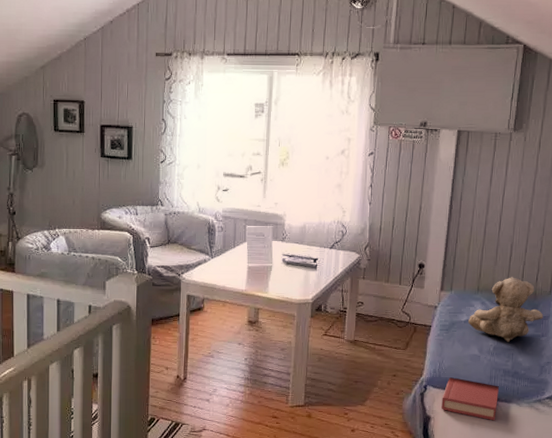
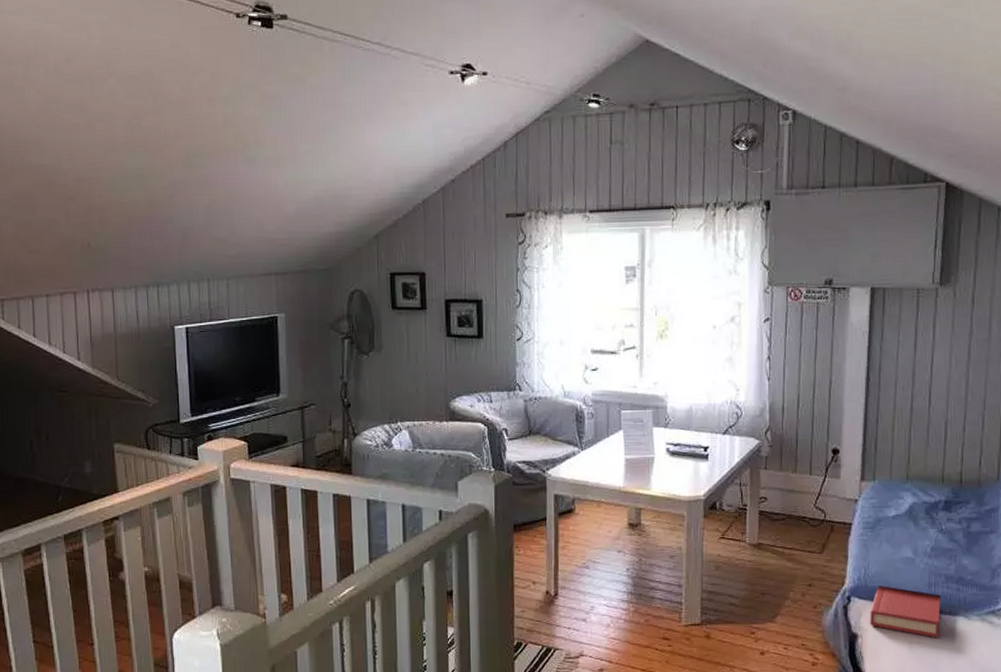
teddy bear: present [468,277,544,343] -> none [898,461,992,542]

